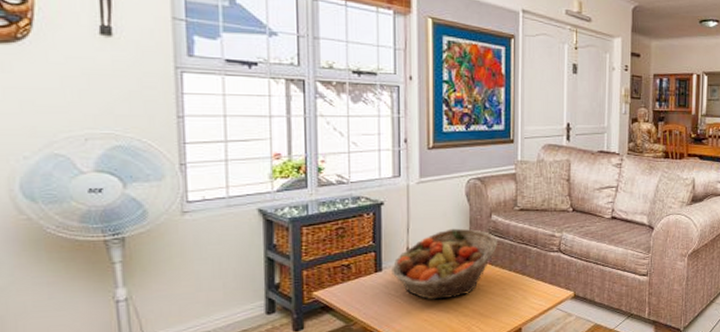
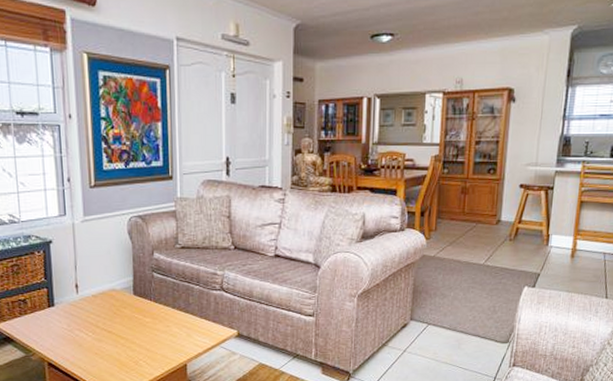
fruit basket: present [392,228,498,300] -> none [63,266,161,335]

